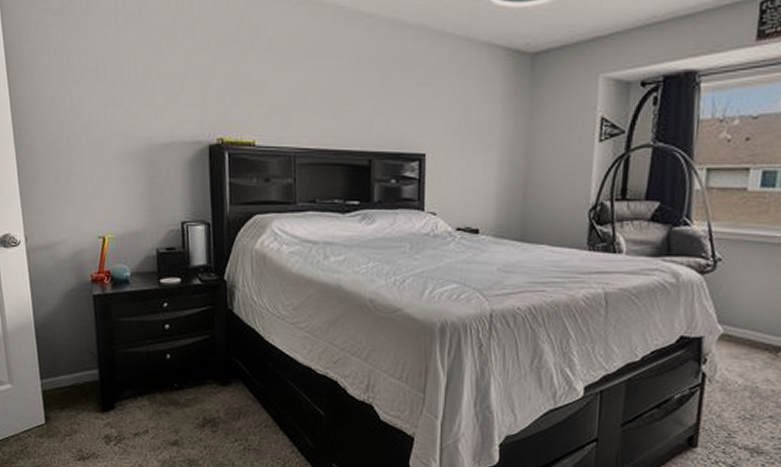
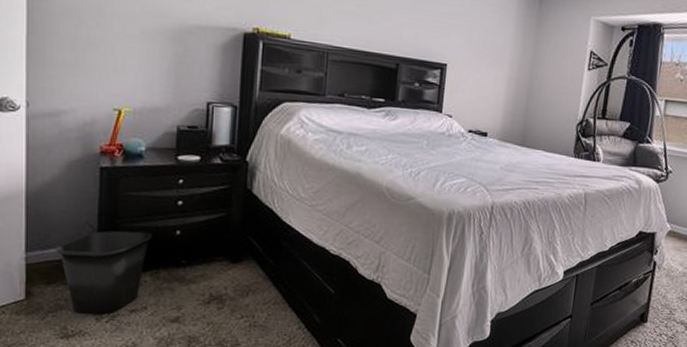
waste bin: none [64,355,145,438] -> present [55,230,152,314]

